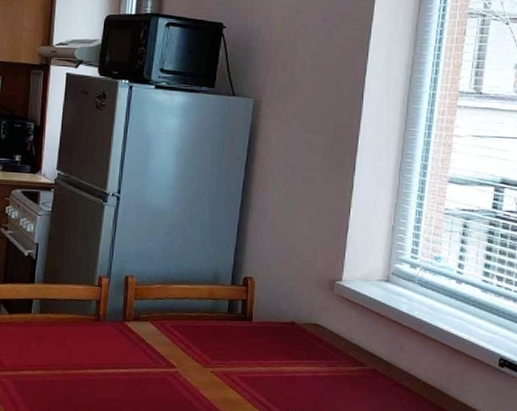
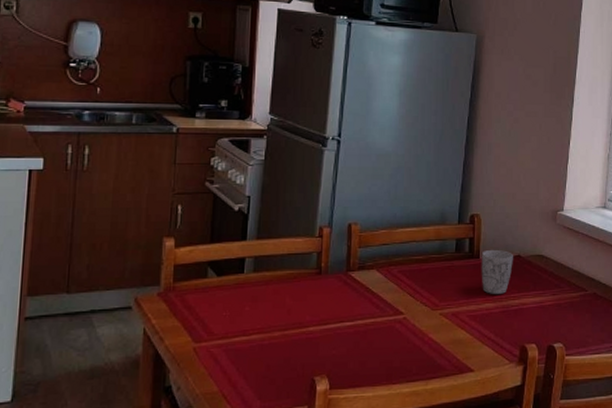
mug: none [253,313,287,359] -> present [481,249,513,294]

